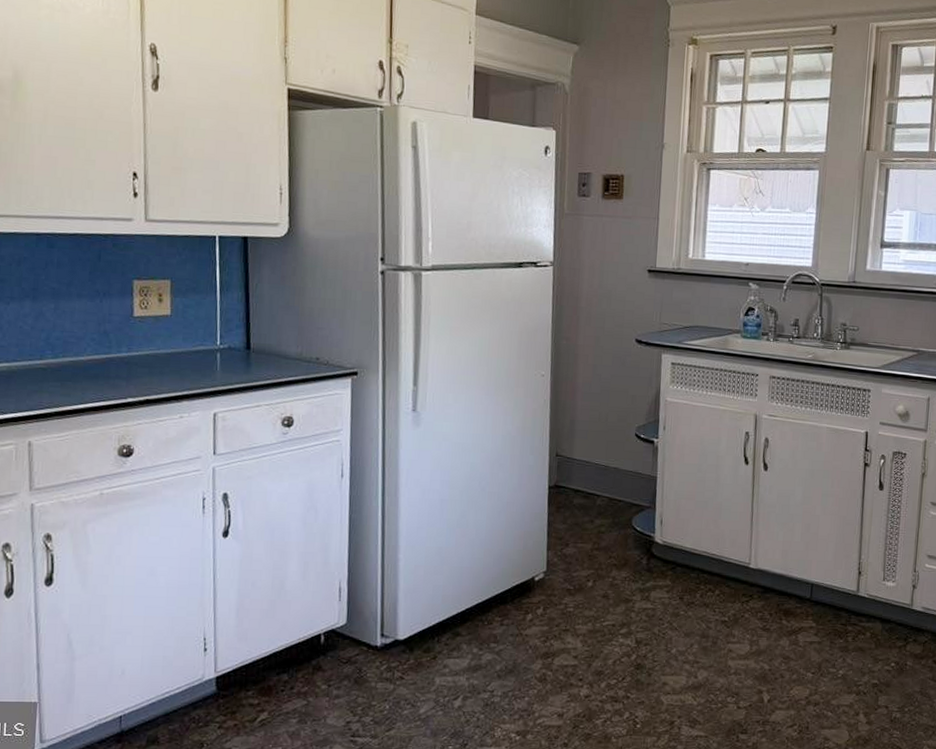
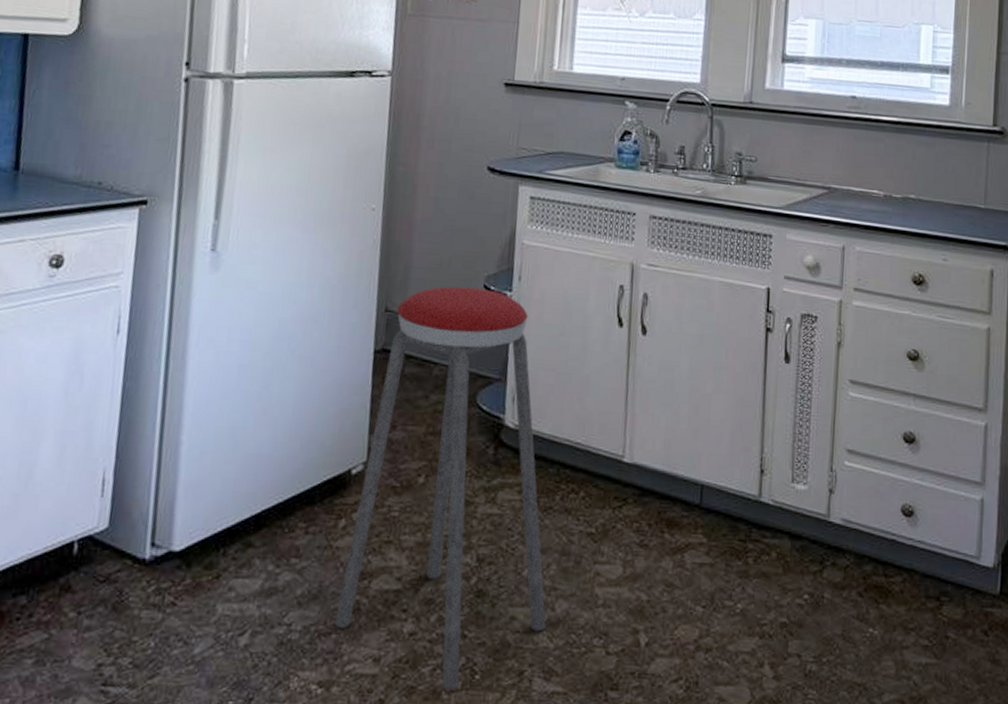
music stool: none [527,435,691,735] -> present [335,286,546,689]

